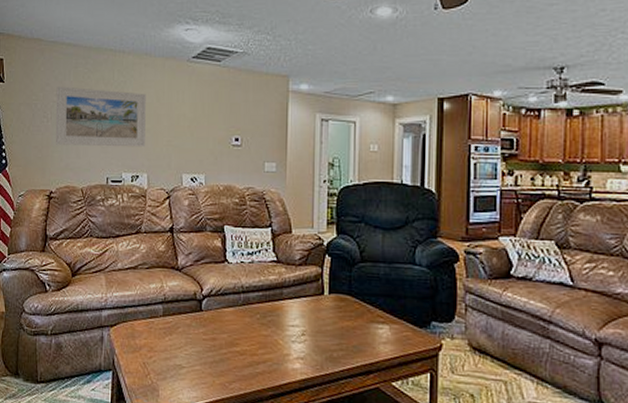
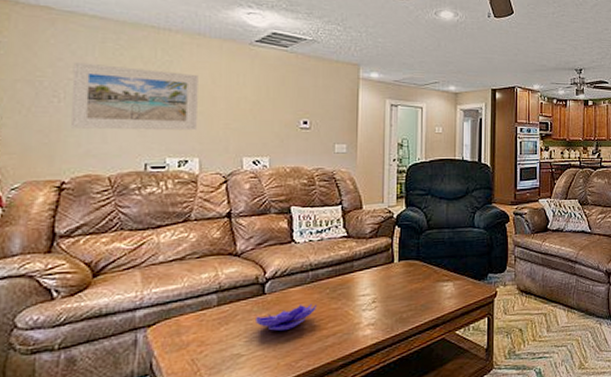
decorative bowl: none [193,325,248,351] -> present [254,304,316,332]

